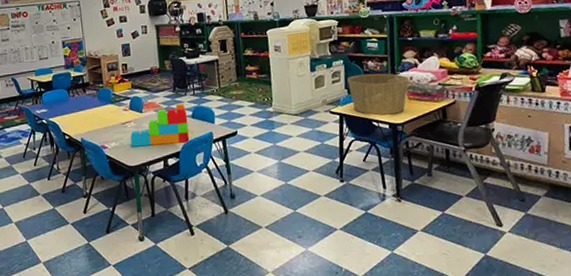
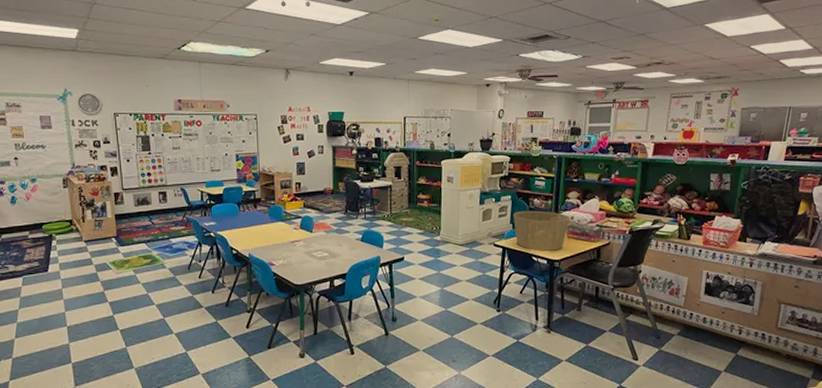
building blocks: present [130,103,190,147] -> none [299,226,357,266]

